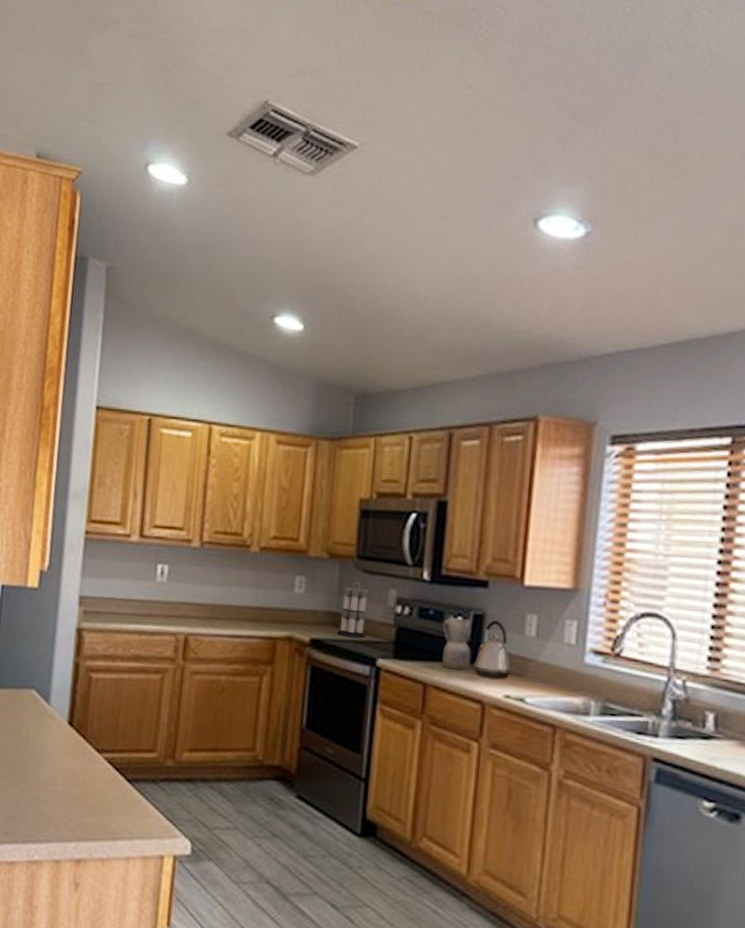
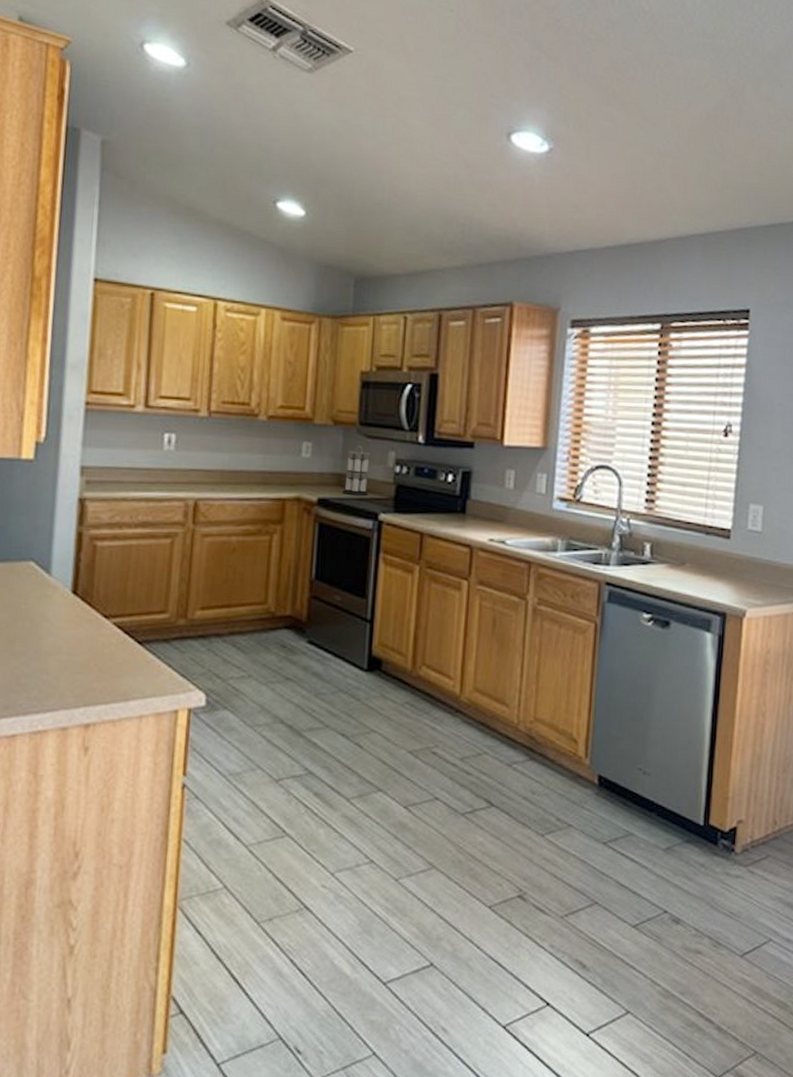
ceramic pitcher: present [441,618,472,670] -> none [435,475,461,520]
kettle: present [474,620,511,680] -> none [463,476,494,526]

